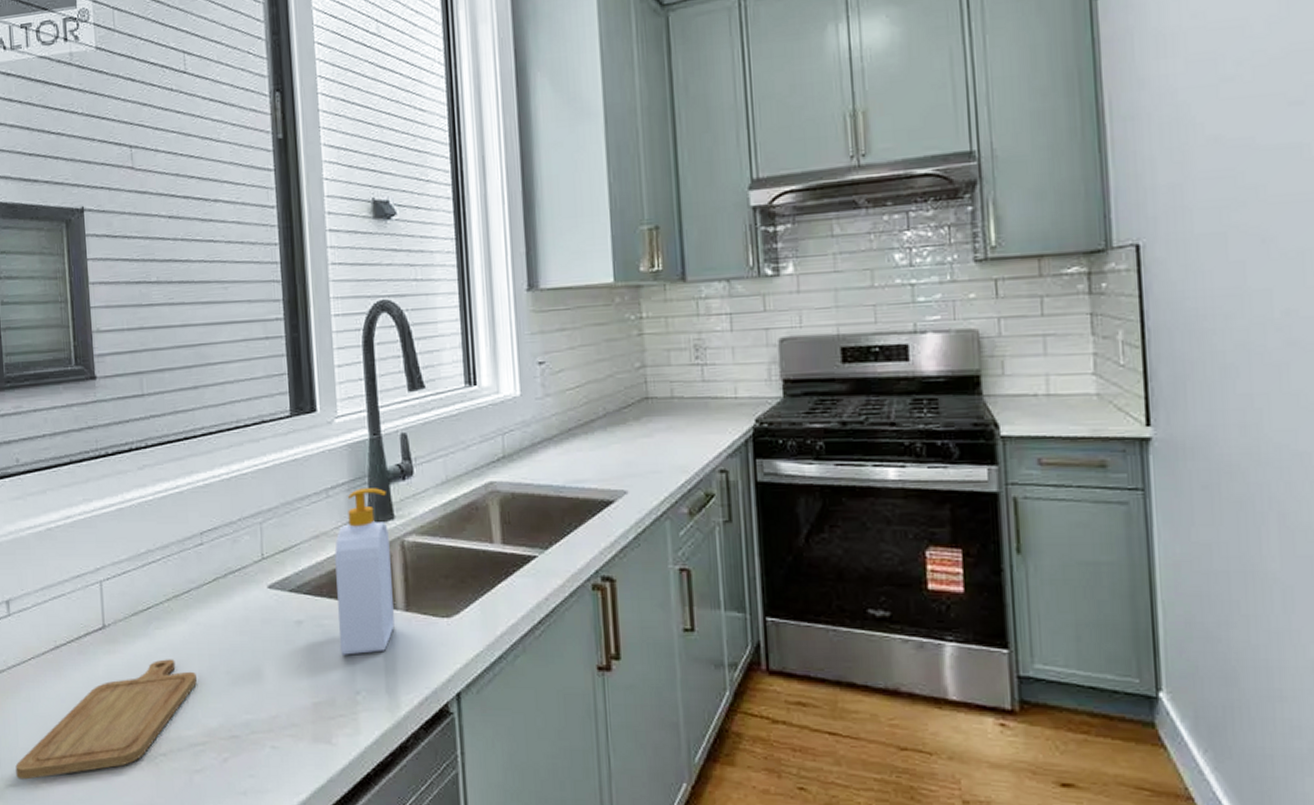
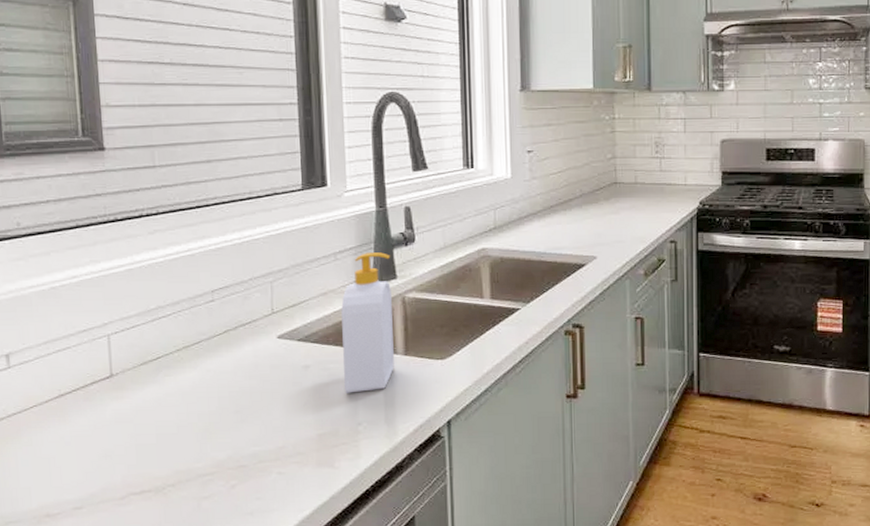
chopping board: present [15,659,198,780] -> none [16,402,207,516]

